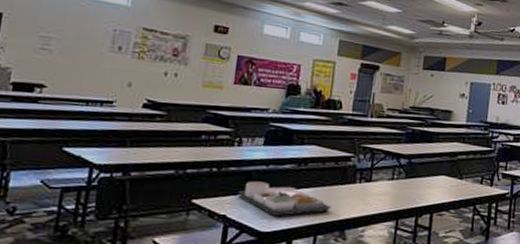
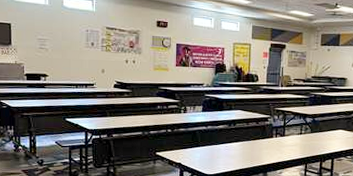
food tray: present [237,181,332,216] -> none [187,138,256,163]

